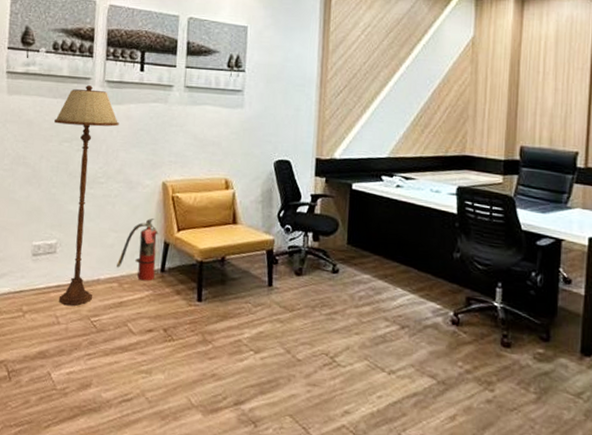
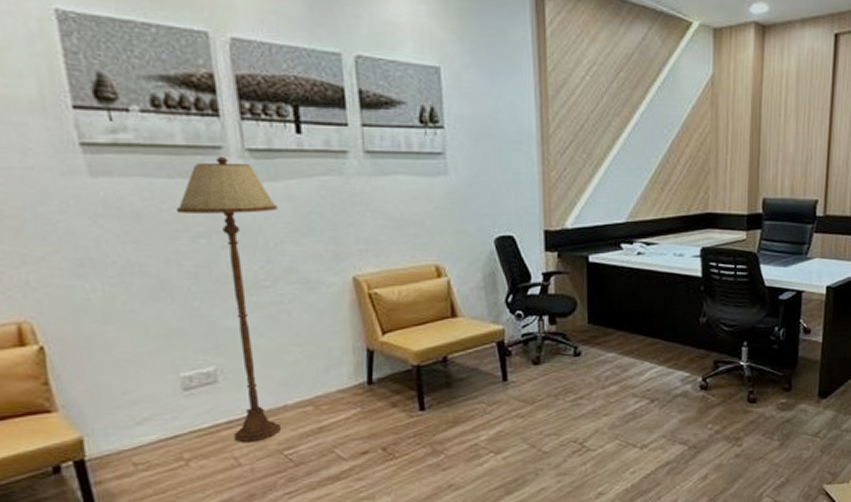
fire extinguisher: present [117,218,159,281] -> none [307,323,361,399]

